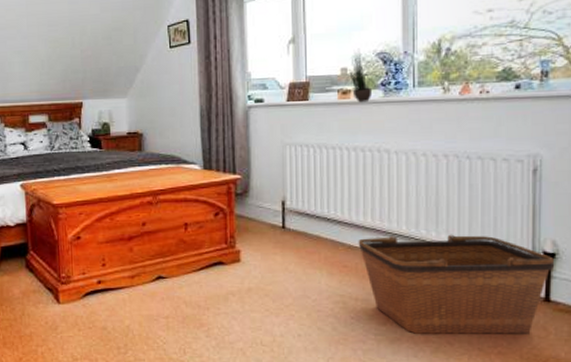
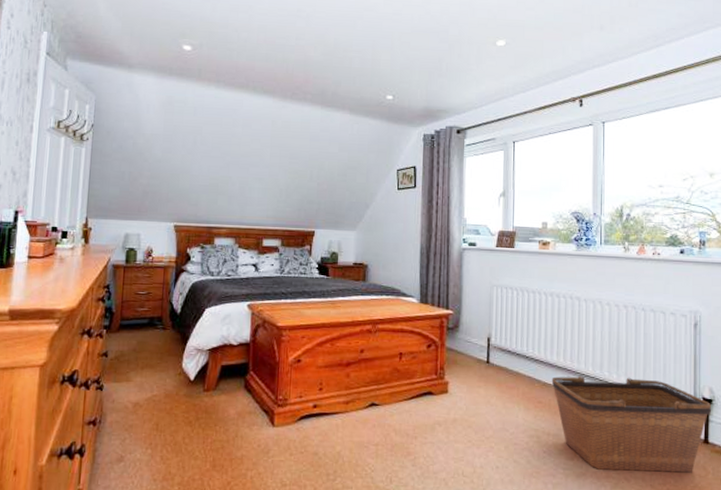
potted plant: present [343,48,376,103] -> none [544,206,570,254]

